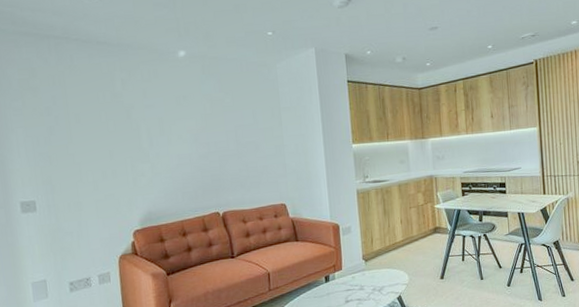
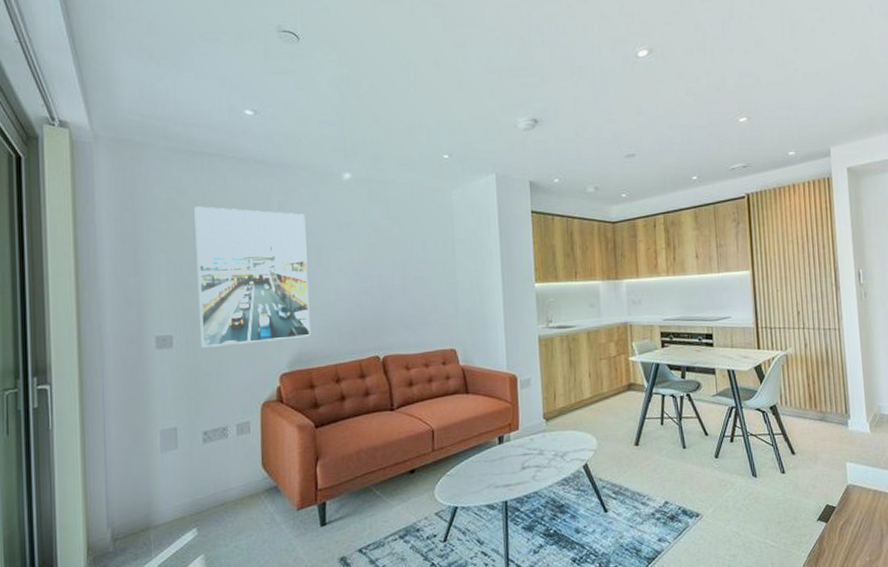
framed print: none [45,85,158,210] -> present [194,206,311,348]

